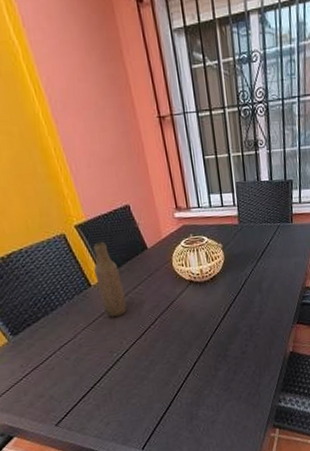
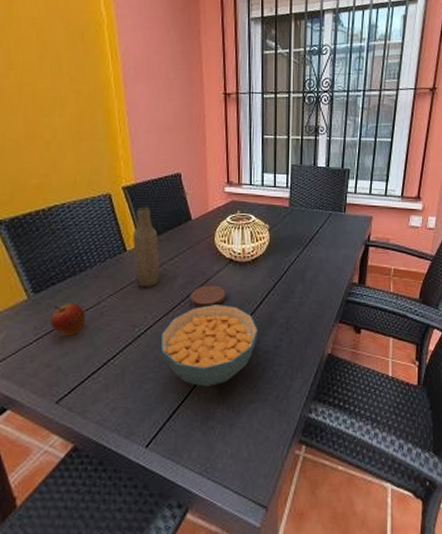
fruit: none [33,340,67,370] -> present [50,304,86,337]
cereal bowl: none [137,322,226,394] -> present [160,305,259,387]
coaster: none [158,306,192,328] -> present [190,285,226,308]

